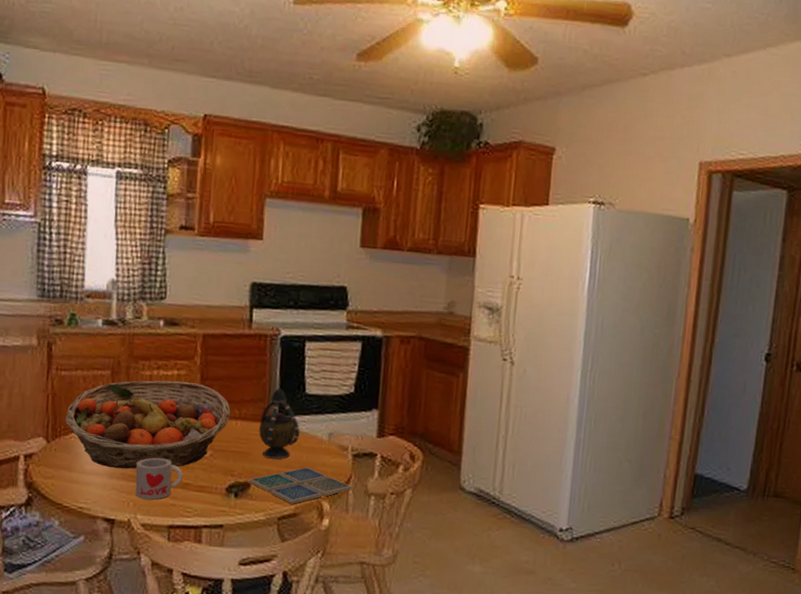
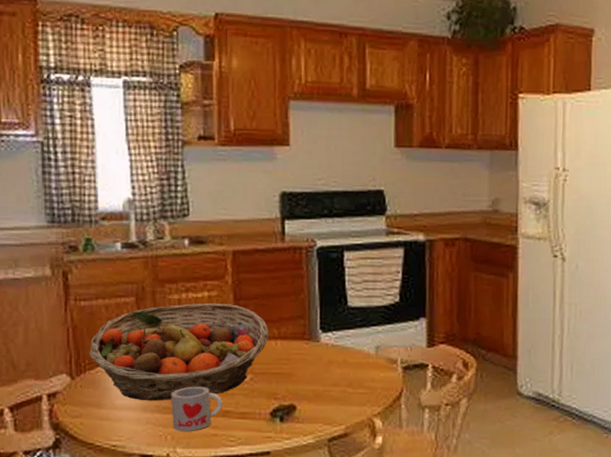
drink coaster: present [249,467,353,504] -> none [294,384,405,424]
teapot: present [259,387,300,459] -> none [301,302,345,378]

